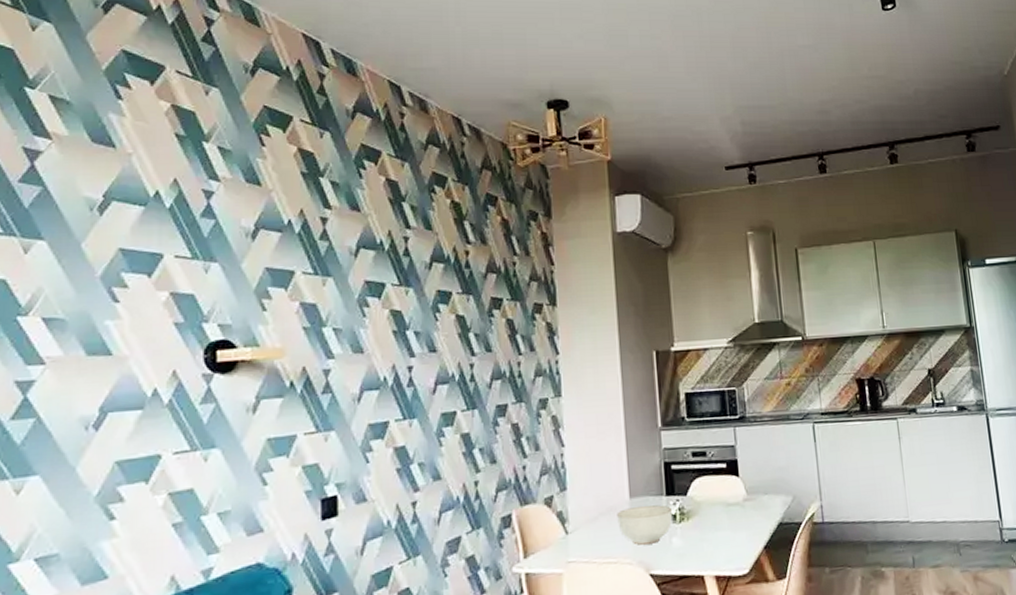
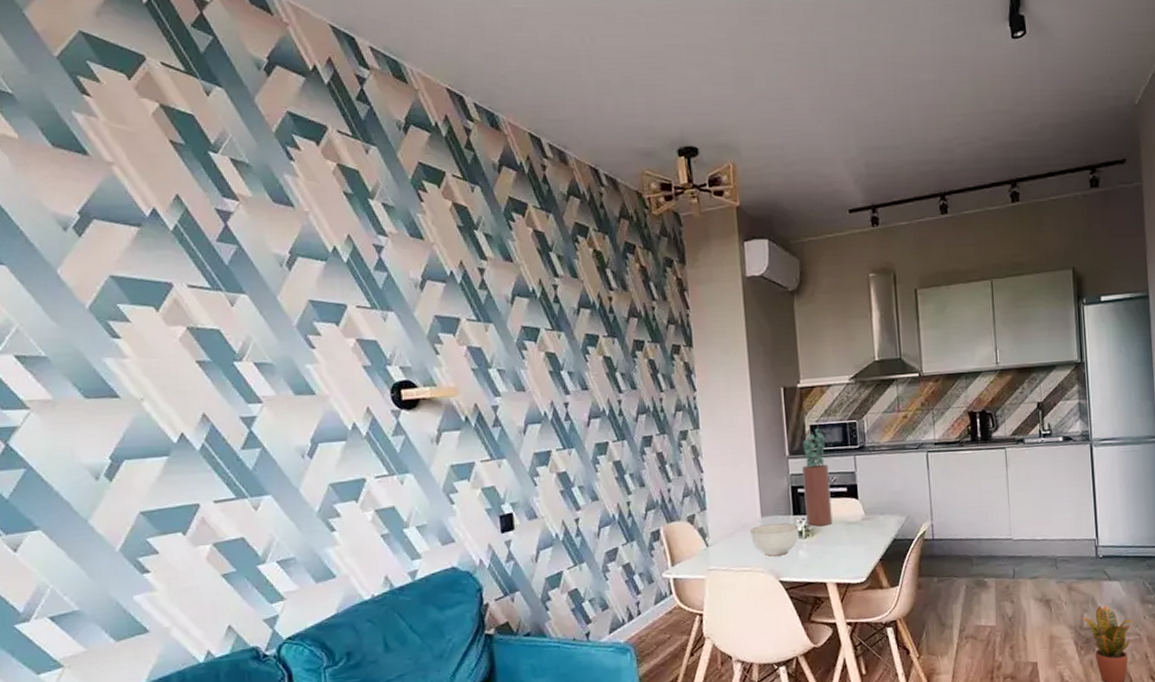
vase: none [676,391,711,510] -> present [802,423,833,527]

